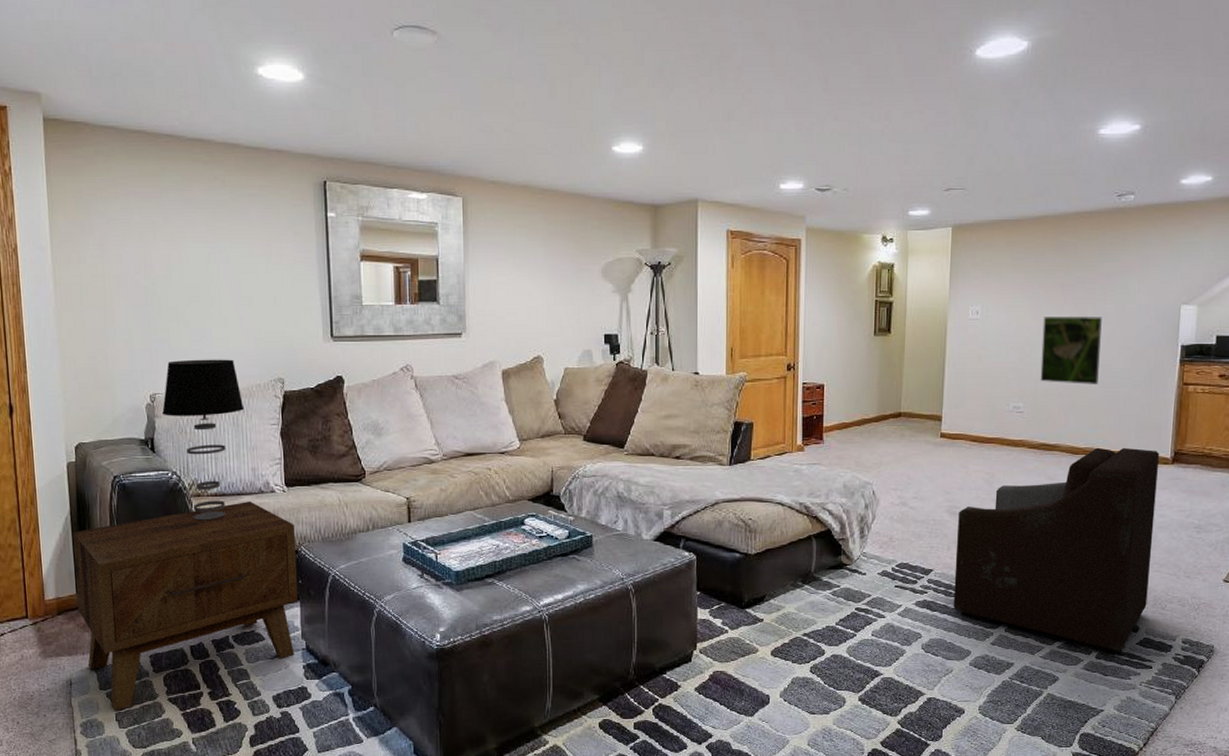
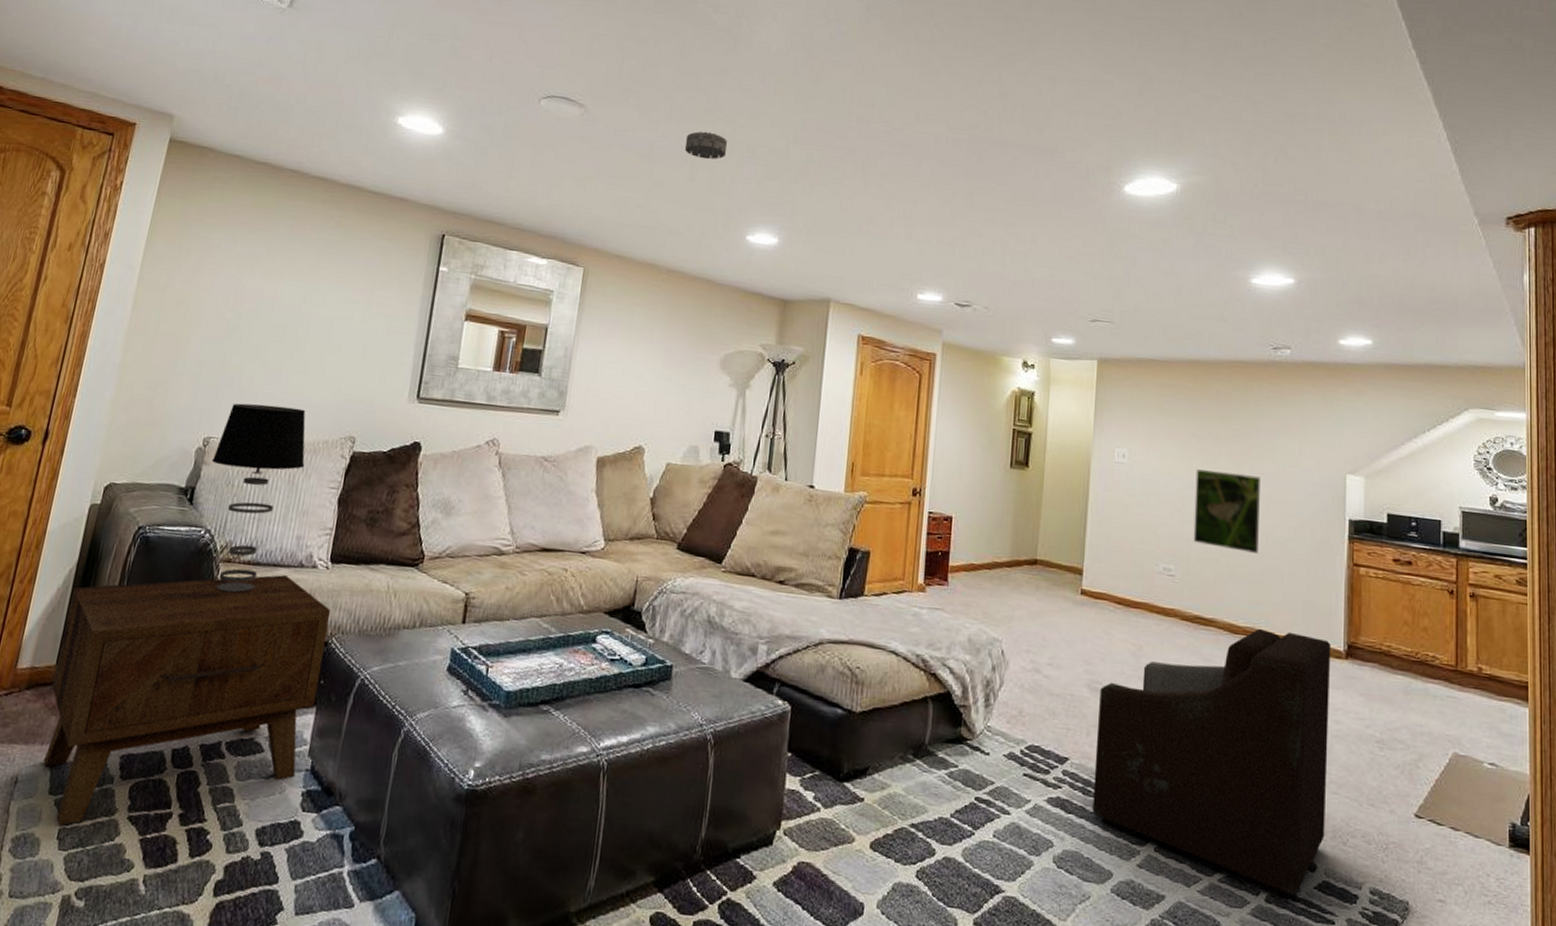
smoke detector: none [541,44,583,74] -> present [684,131,728,160]

